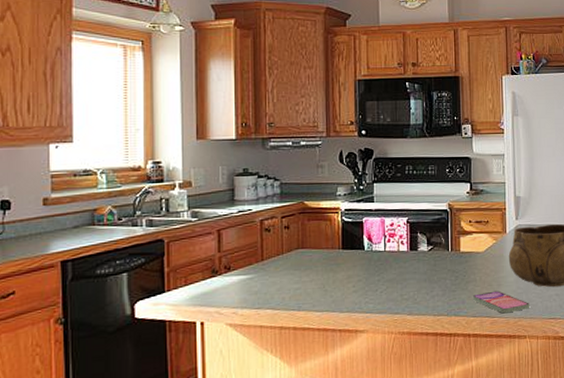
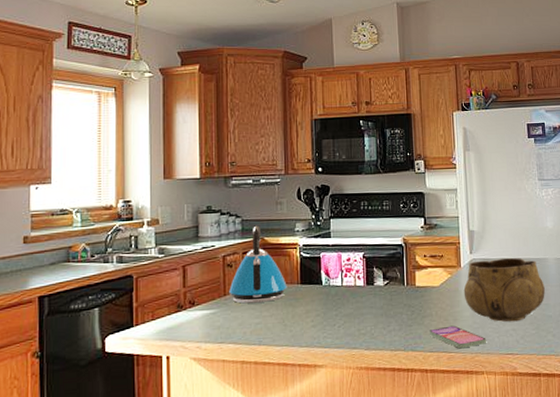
kettle: none [267,189,328,269] -> present [229,225,287,304]

